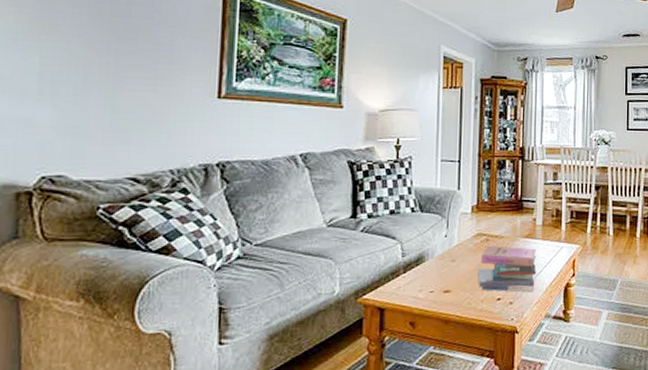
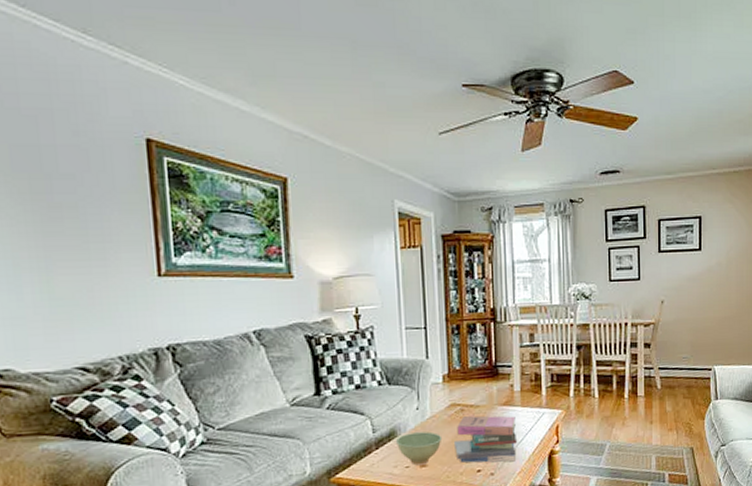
bowl: none [422,259,467,291] -> present [395,431,442,465]

